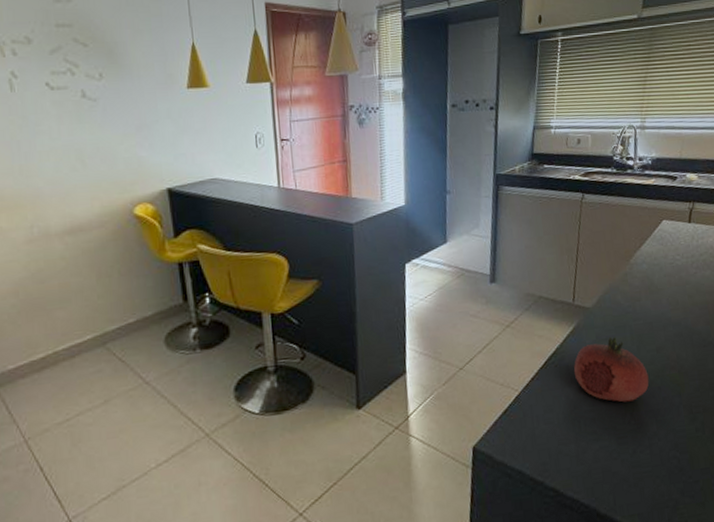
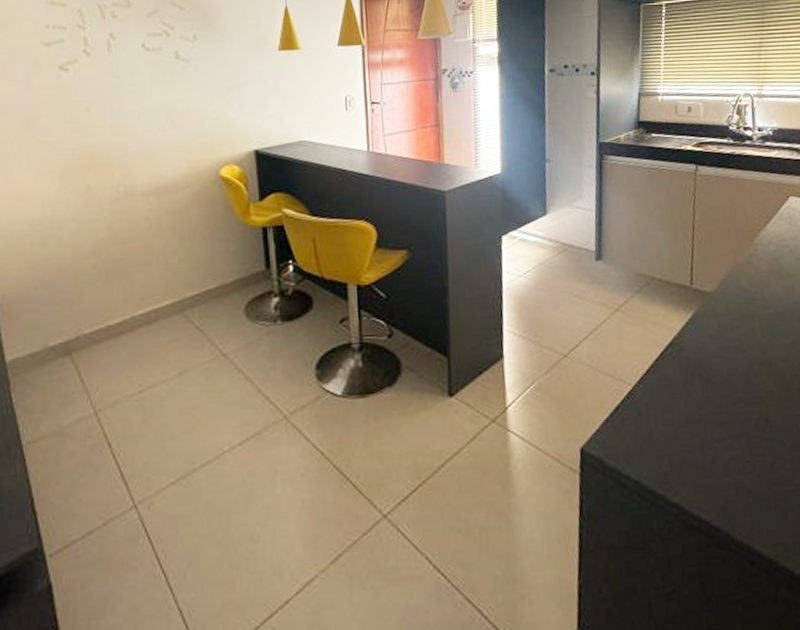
fruit: present [574,336,649,402] -> none [695,326,786,405]

